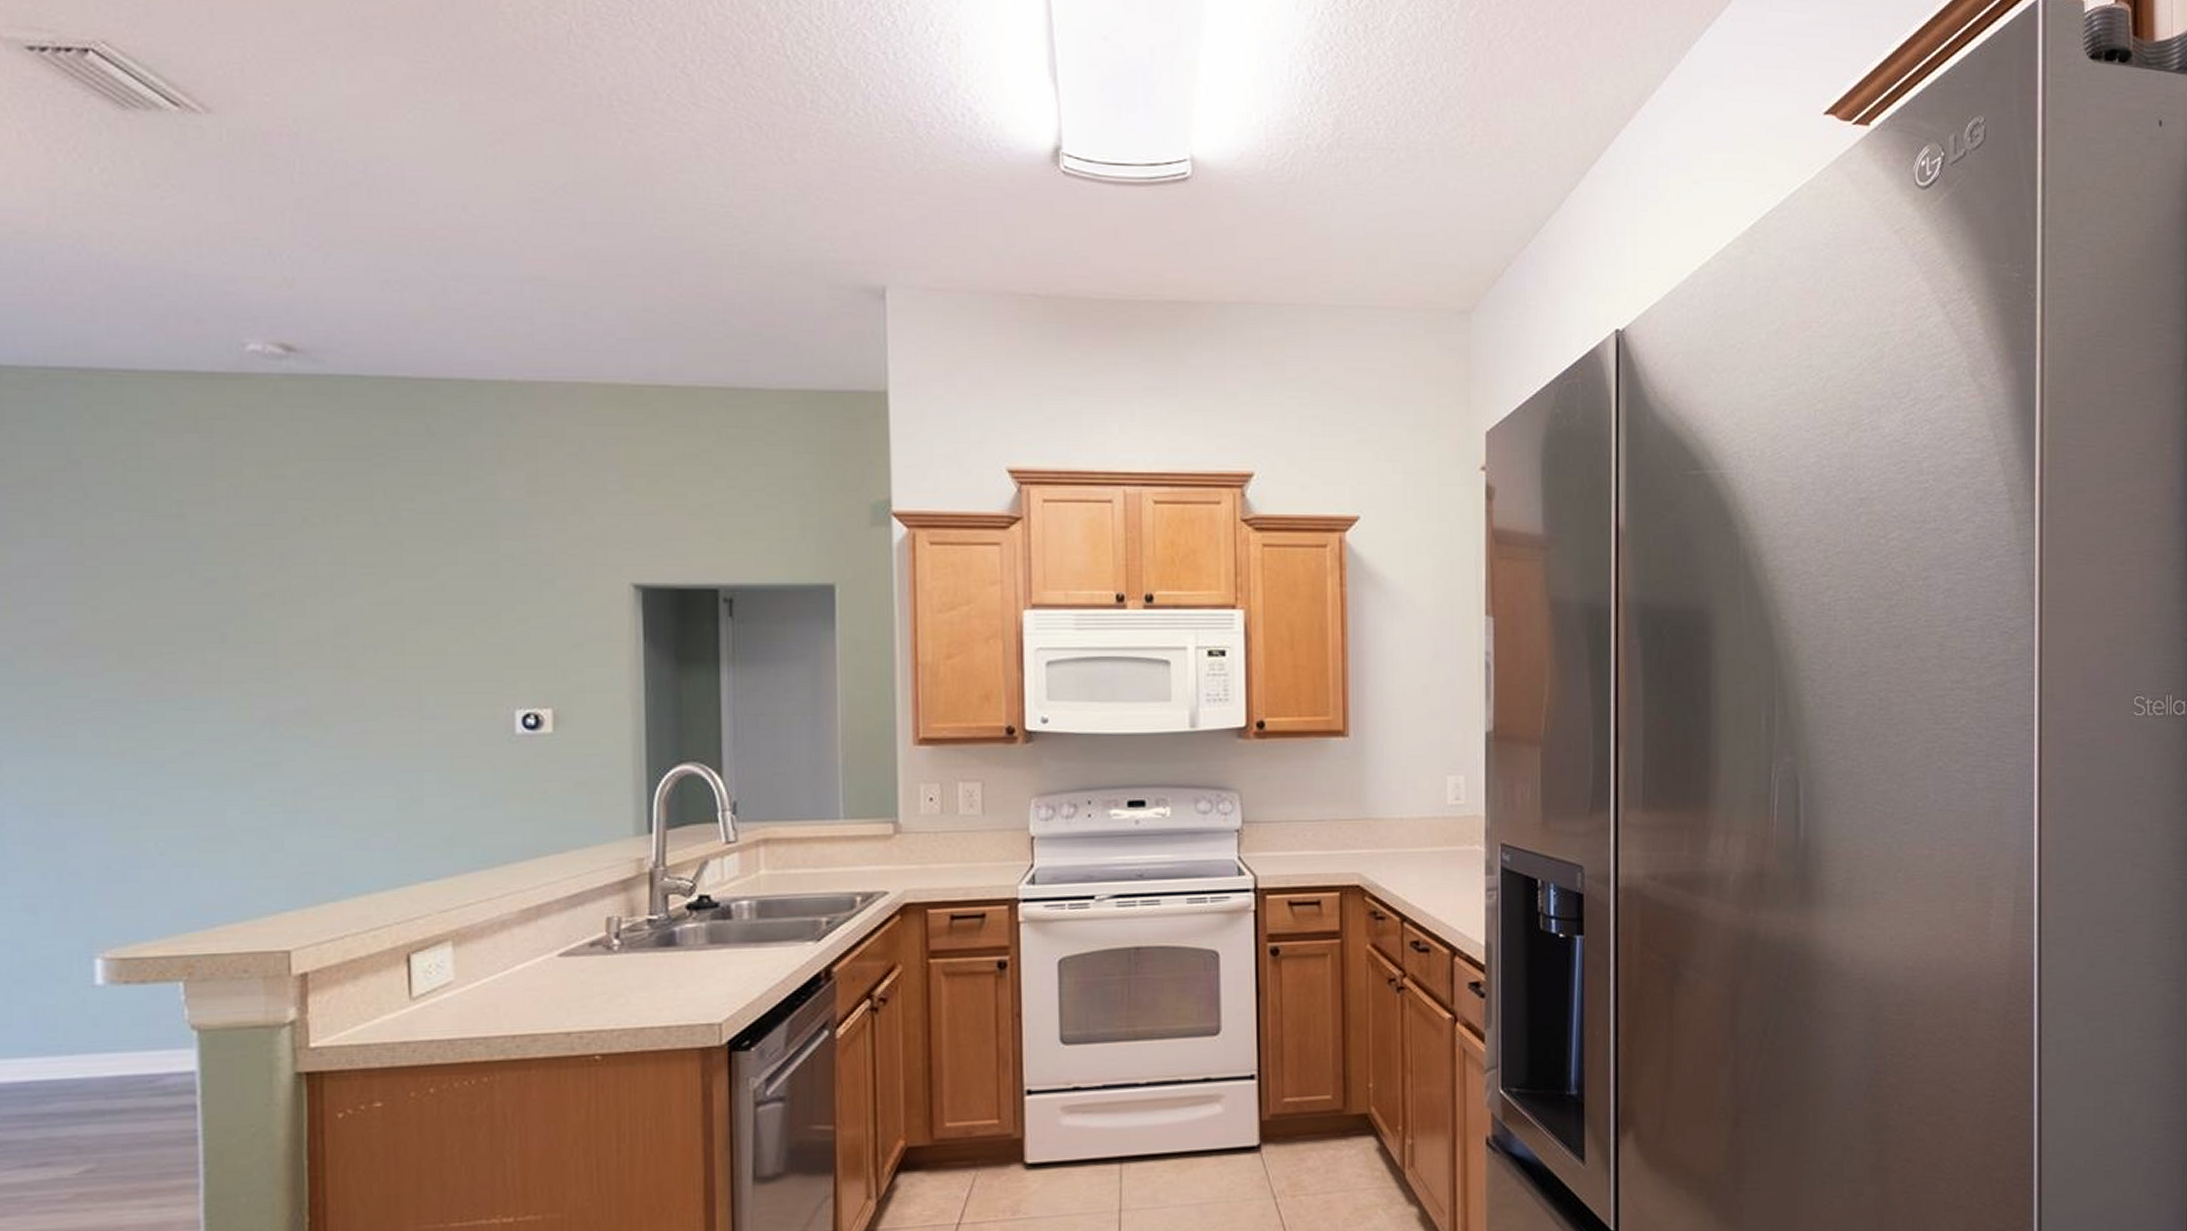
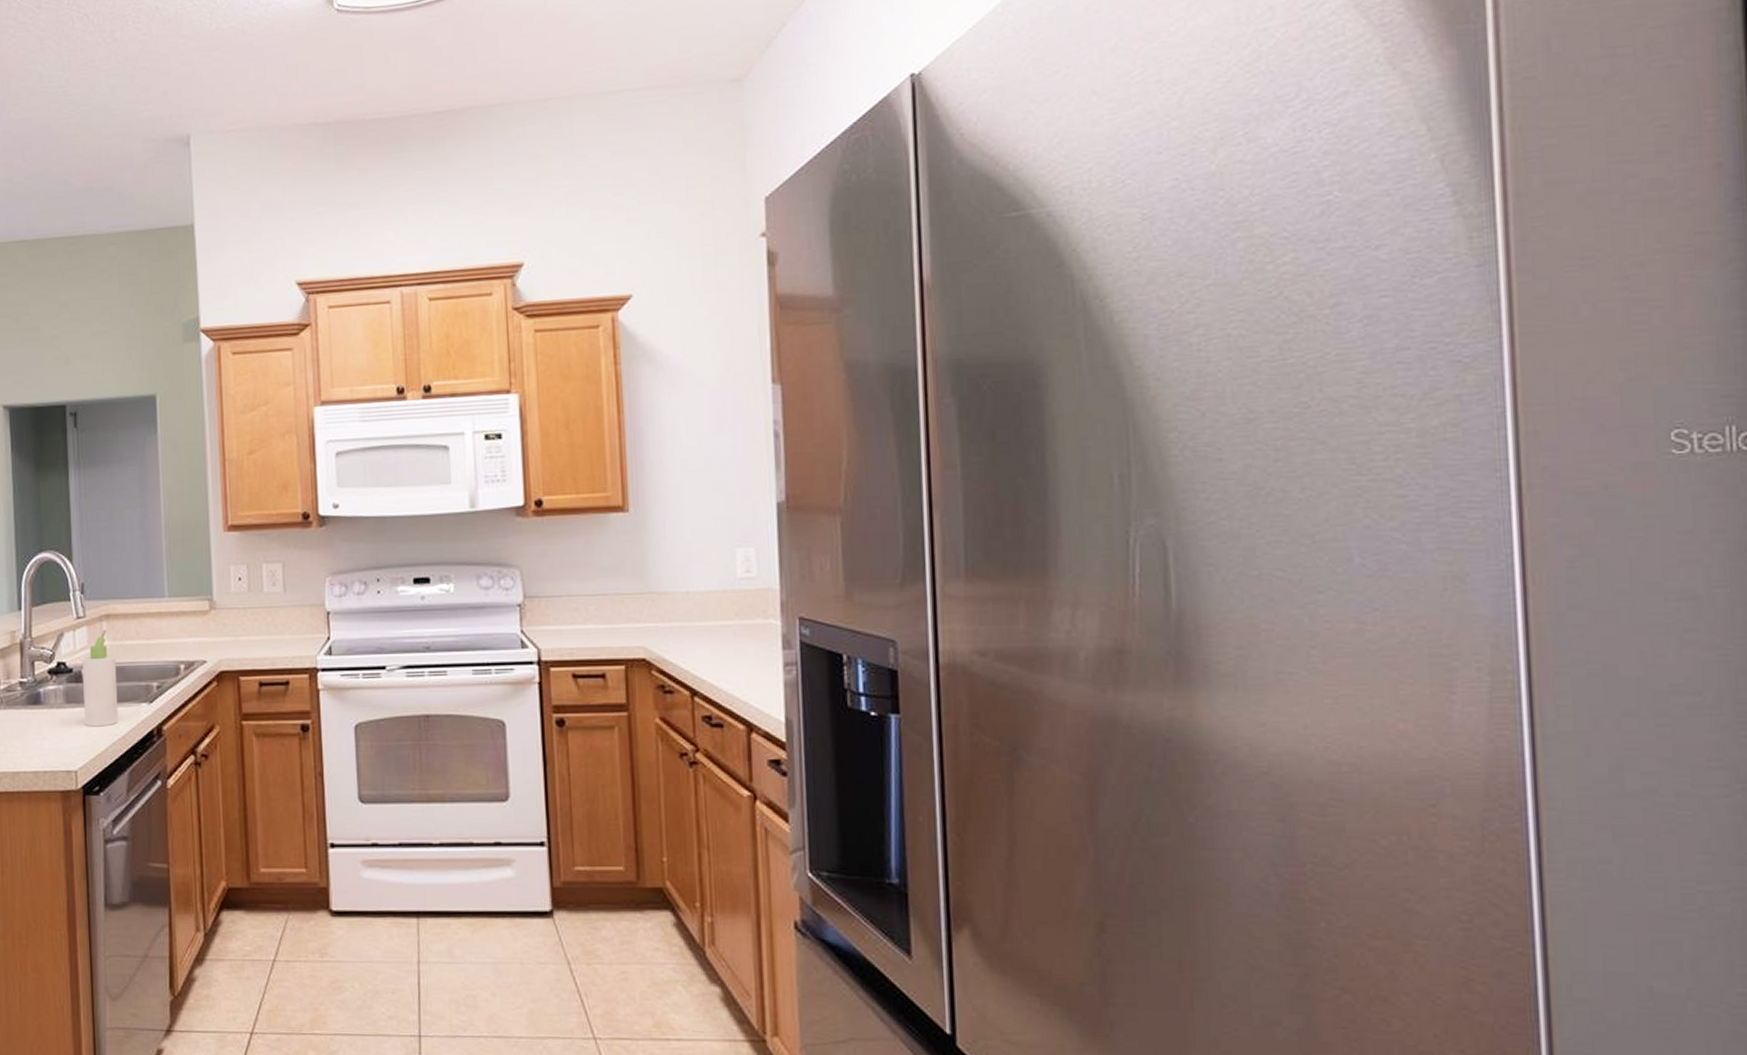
bottle: none [732,856,777,971] -> present [82,629,119,727]

